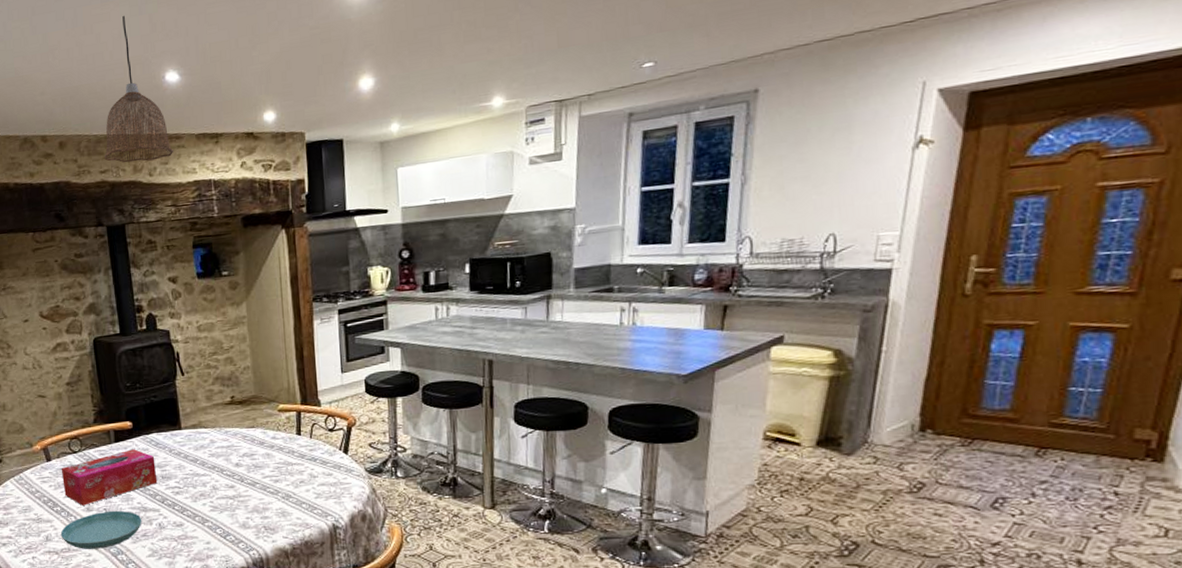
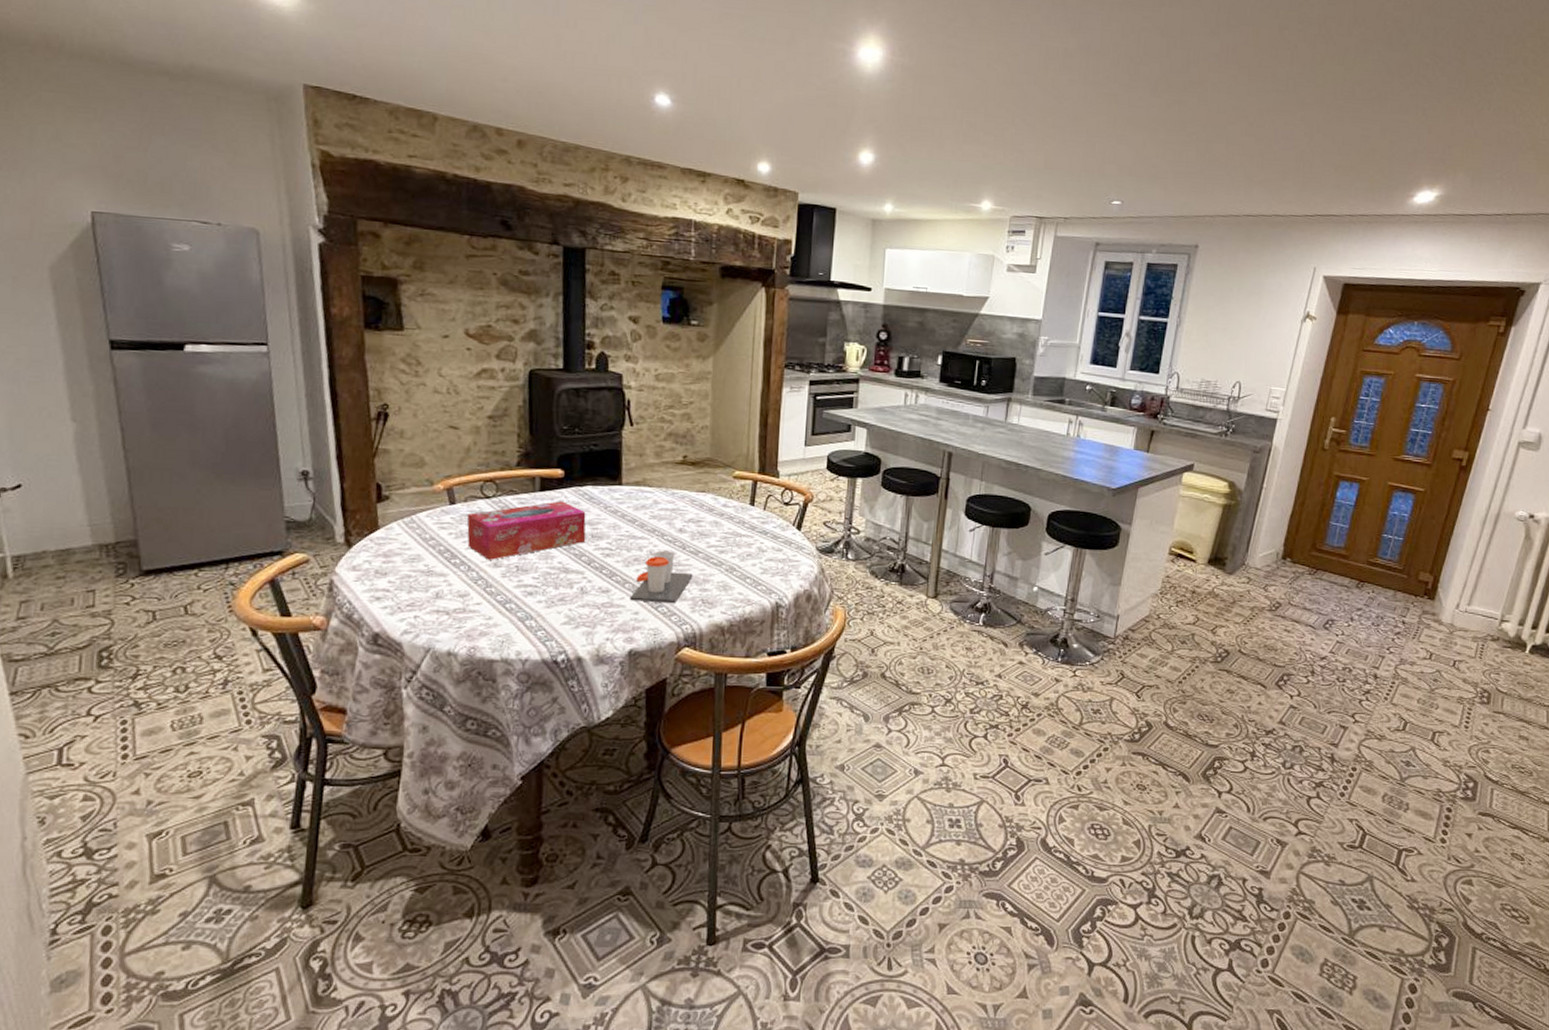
saucer: present [60,510,142,549] -> none [455,568,562,612]
pendant lamp: present [104,16,174,163] -> none [571,20,654,185]
cup: none [200,484,254,533] -> present [629,550,693,604]

